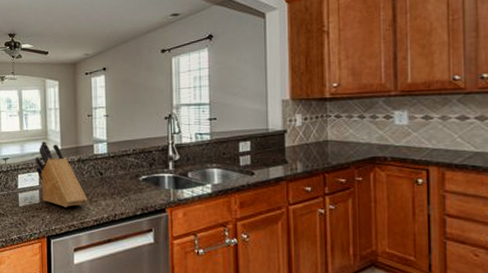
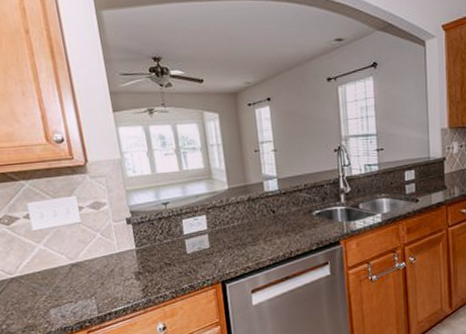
knife block: present [35,141,88,208] -> none [199,181,262,250]

